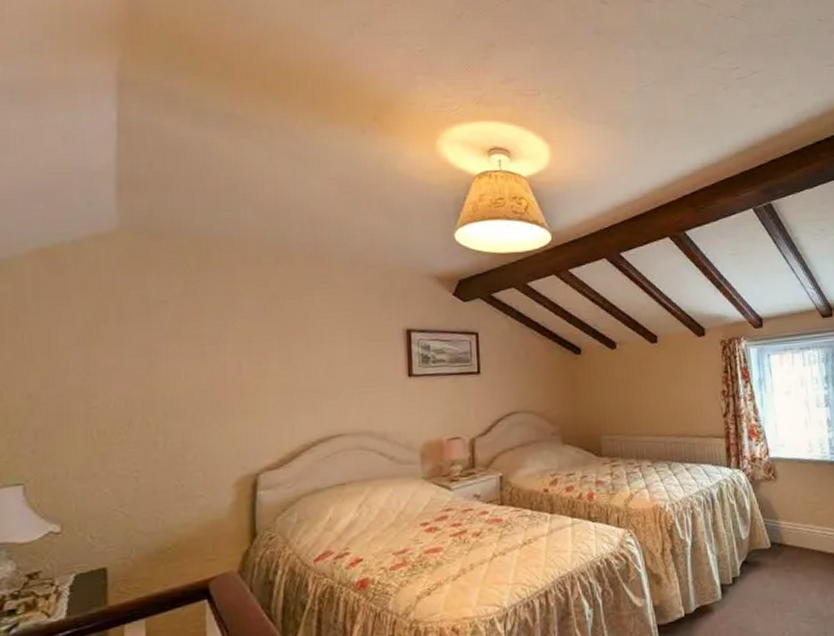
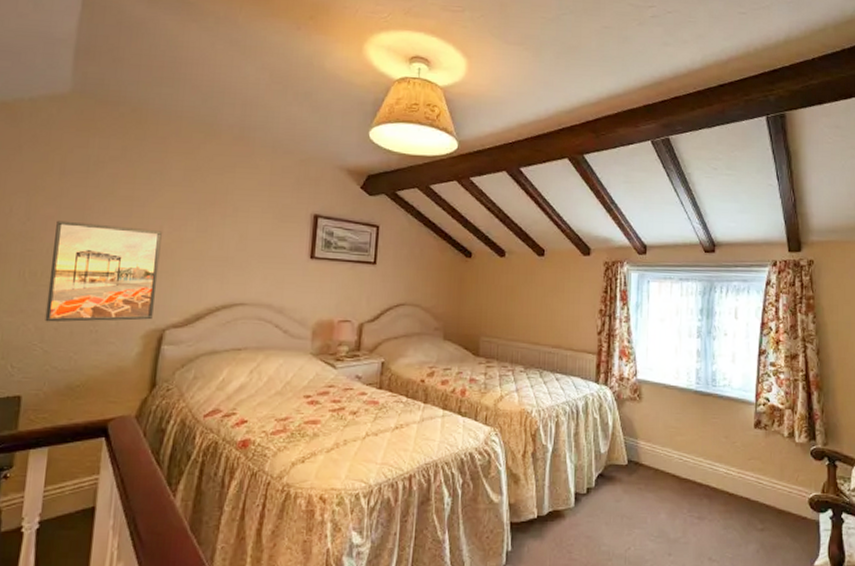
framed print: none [121,368,243,484] -> present [45,220,162,322]

